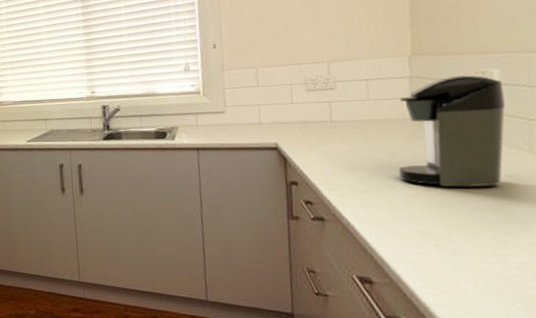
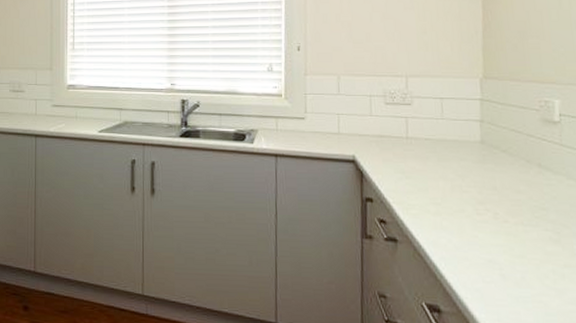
coffee maker: present [399,75,505,187] -> none [468,103,565,217]

